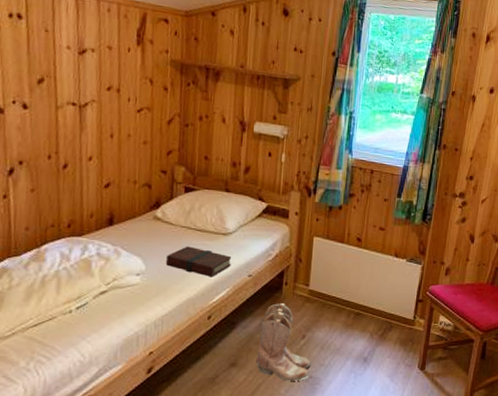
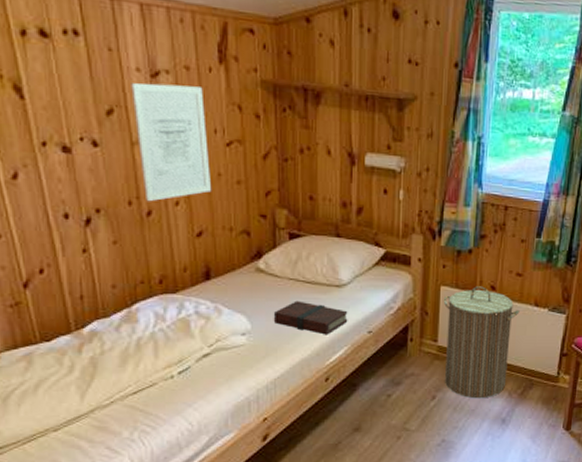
wall art: none [60,58,122,157] -> present [131,83,212,202]
boots: present [257,303,311,381] -> none [383,362,443,446]
laundry hamper: none [314,238,382,339] -> present [443,286,520,399]

